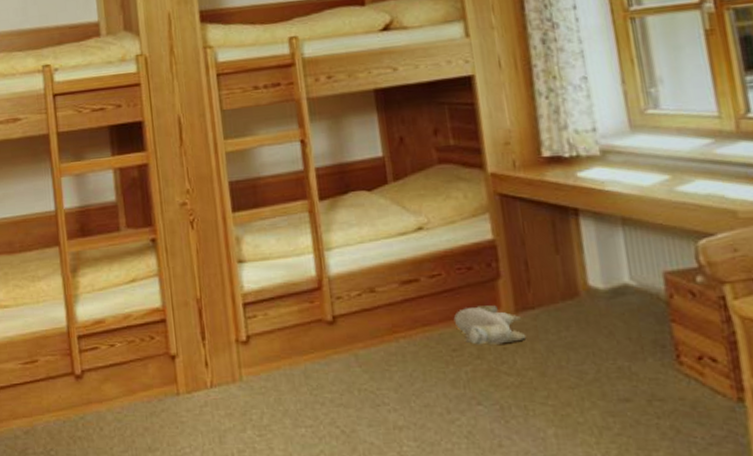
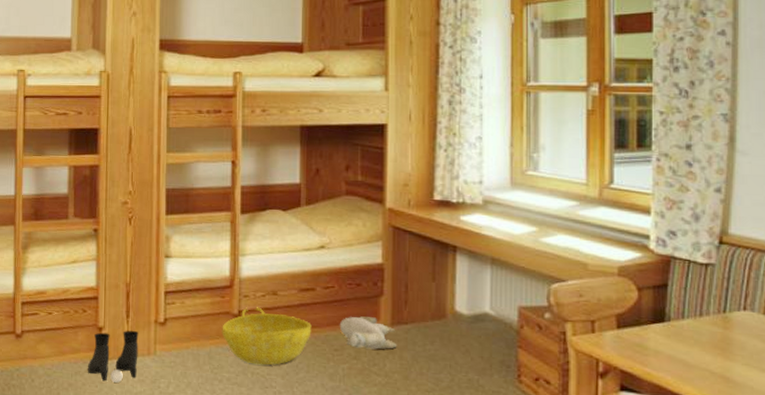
boots: none [164,354,223,420] -> present [88,330,139,383]
basket: none [315,309,422,379] -> present [222,307,312,365]

